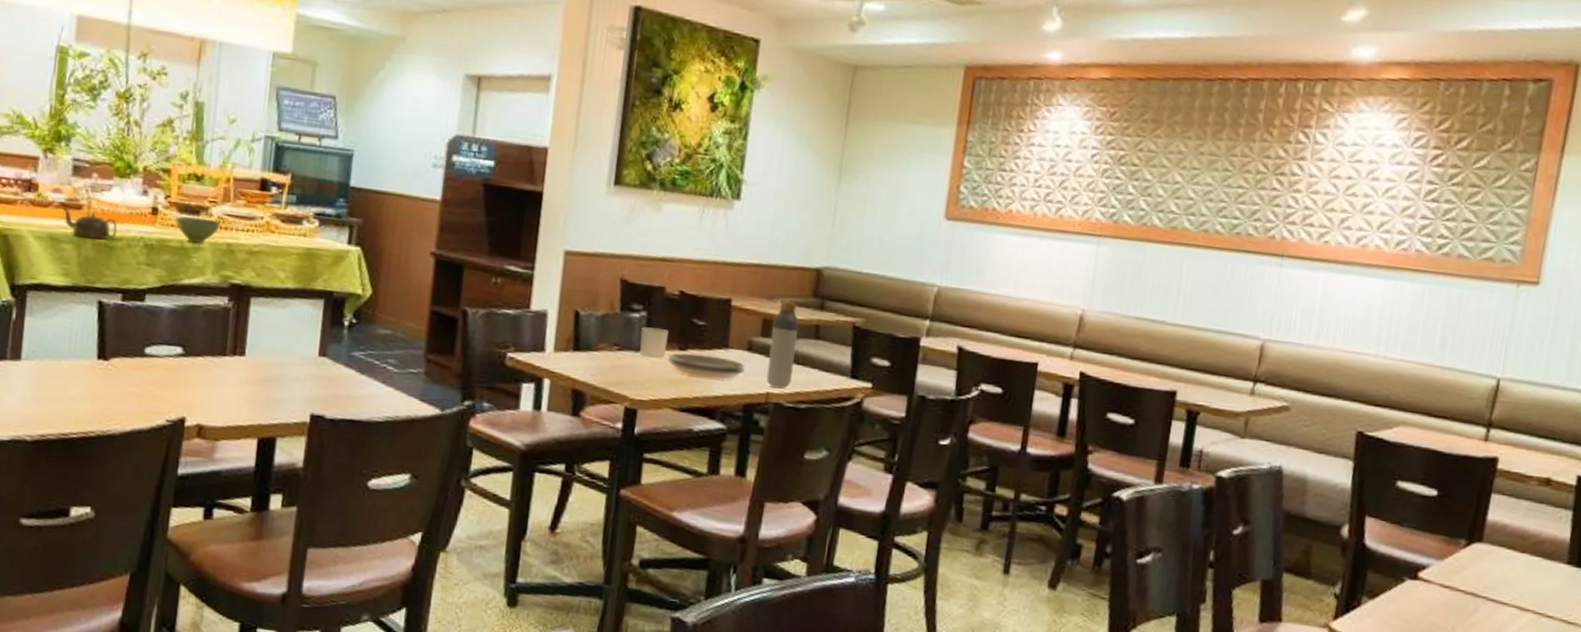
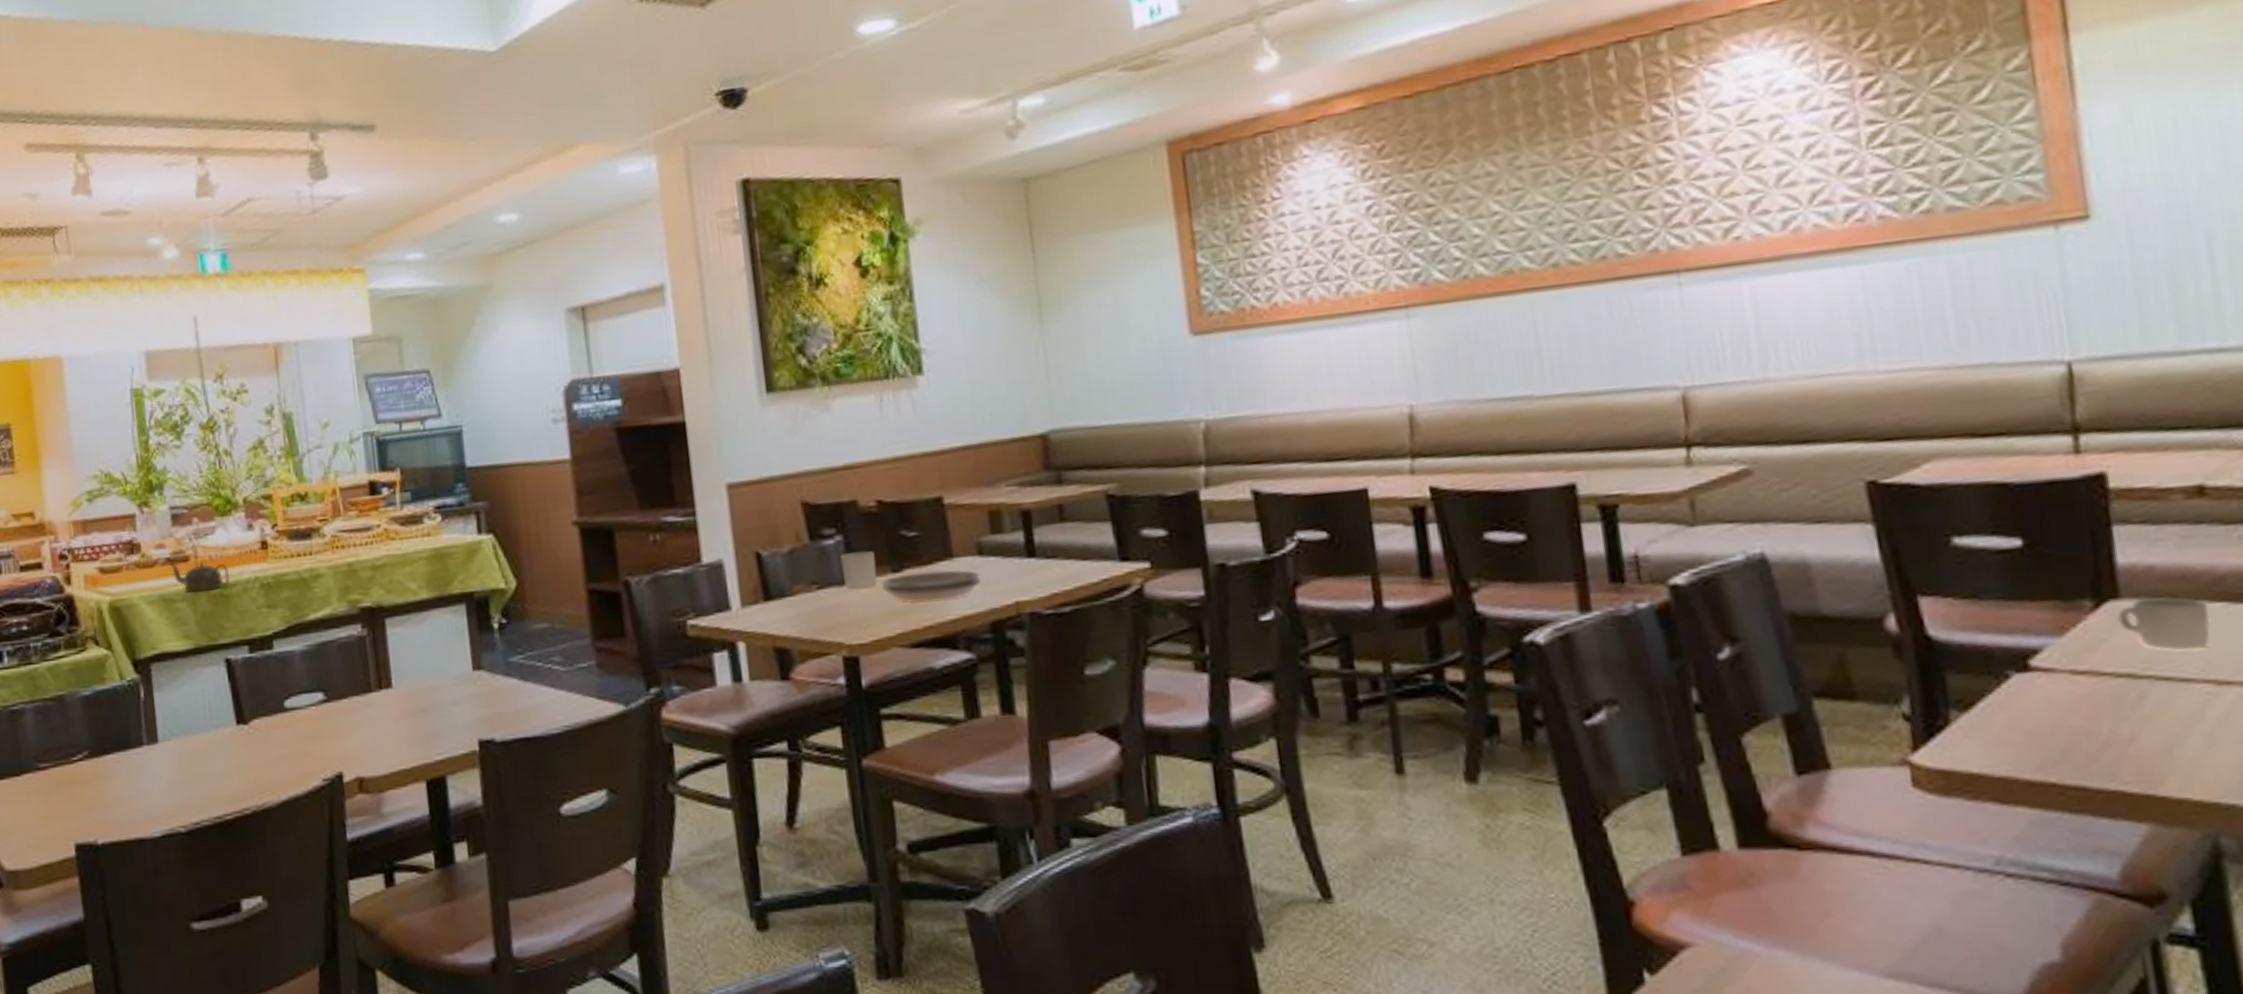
bowl: present [175,216,221,244] -> none [287,540,337,571]
bottle: present [766,301,799,389] -> none [1002,482,1045,594]
cup: none [1477,545,1530,586] -> present [2118,596,2210,651]

